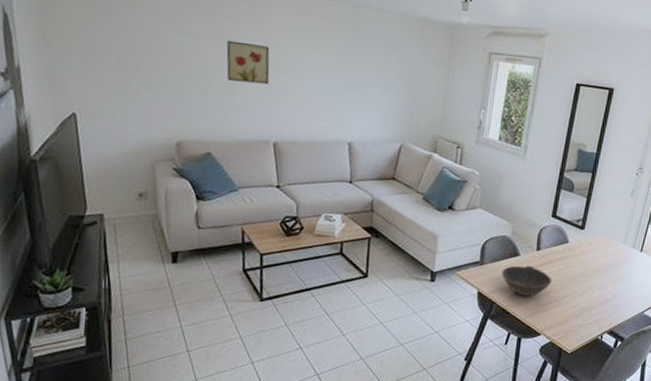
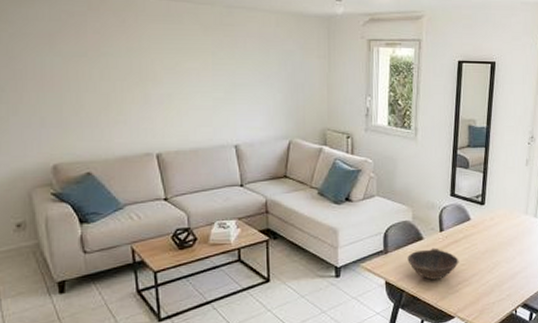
wall art: present [226,40,270,85] -> none [97,55,145,96]

